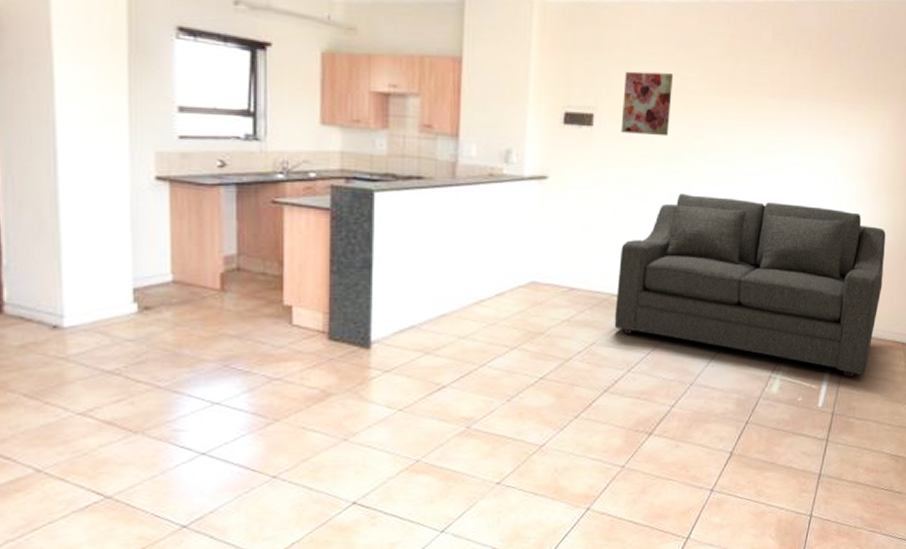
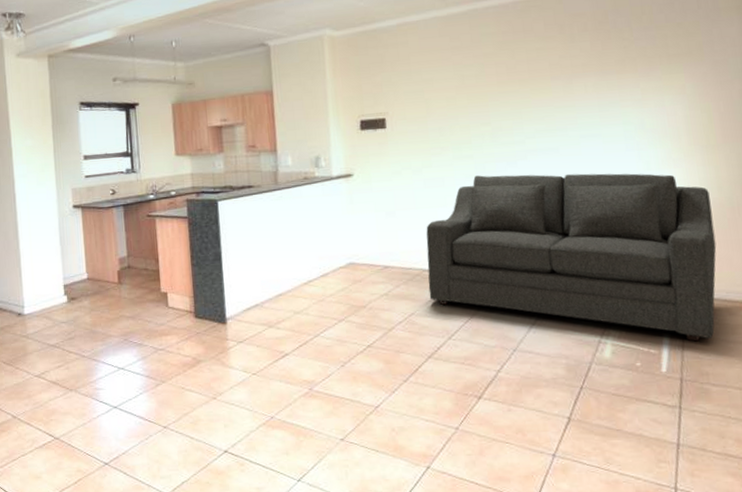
wall art: present [620,71,673,137] -> none [409,75,456,131]

